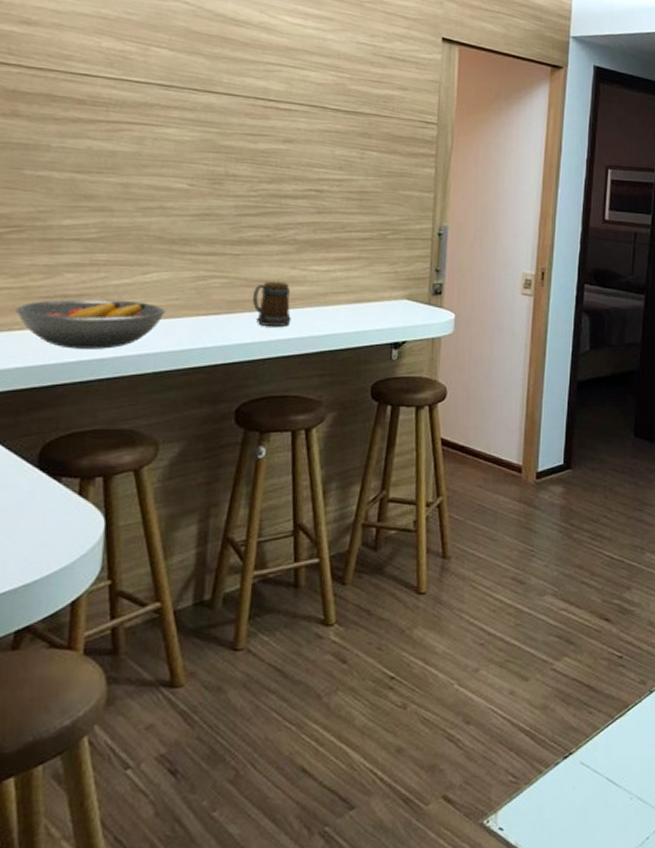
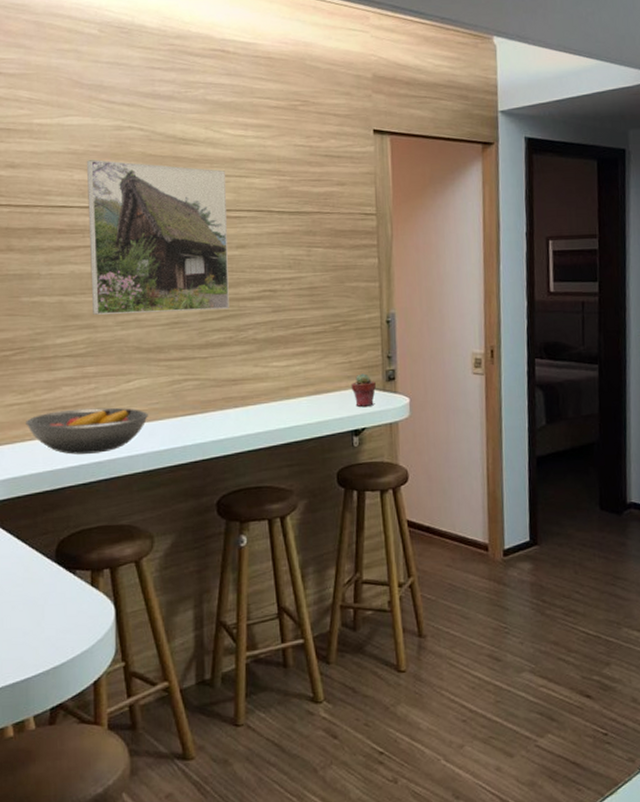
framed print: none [110,28,279,206] -> present [86,160,229,315]
mug: present [252,281,291,326] -> none [222,379,258,422]
potted succulent: none [394,285,421,319] -> present [351,373,376,407]

